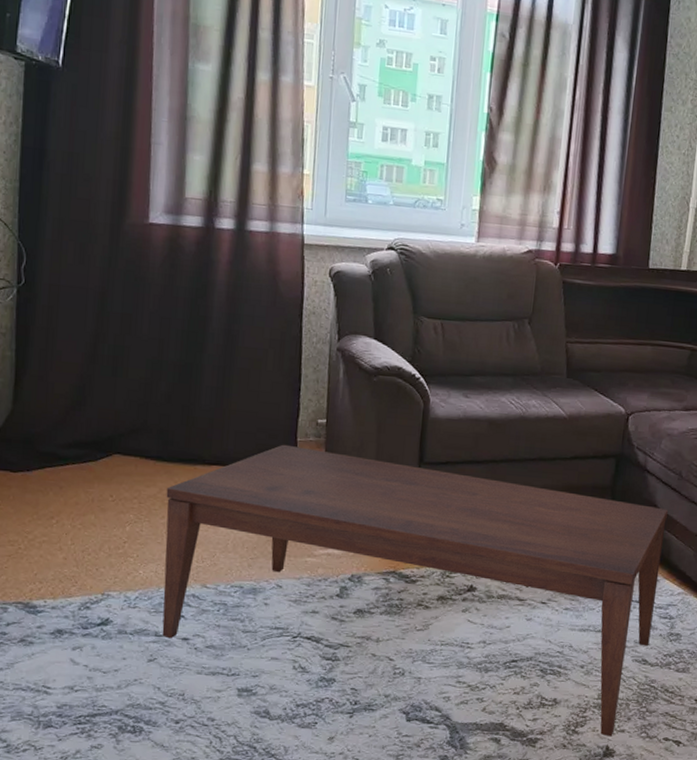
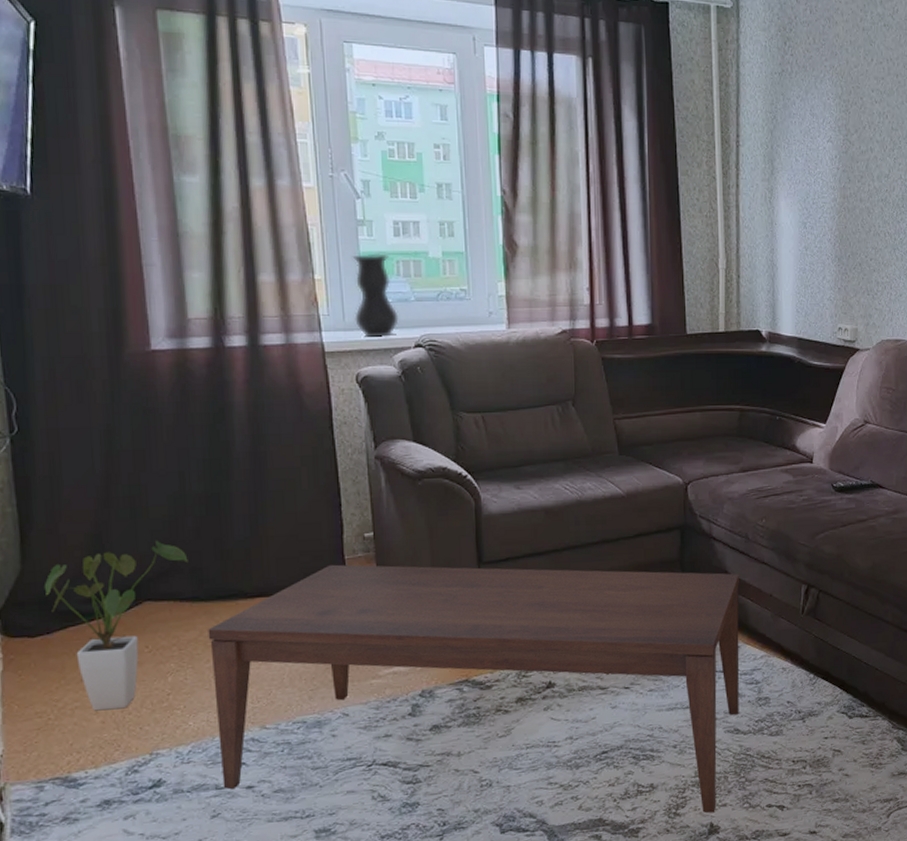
house plant: none [29,399,157,549] -> present [44,540,188,711]
vase: none [335,155,376,238] -> present [352,253,399,338]

